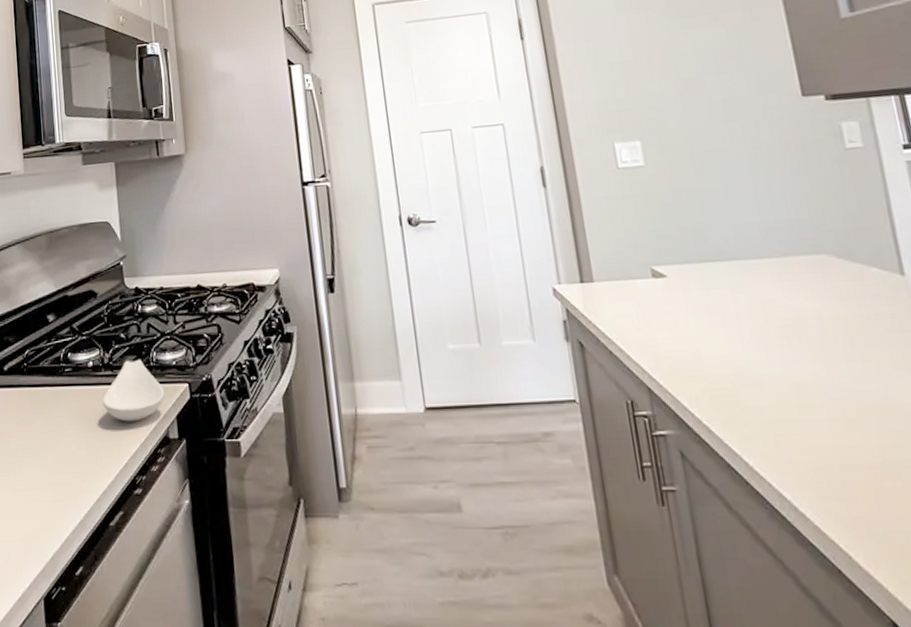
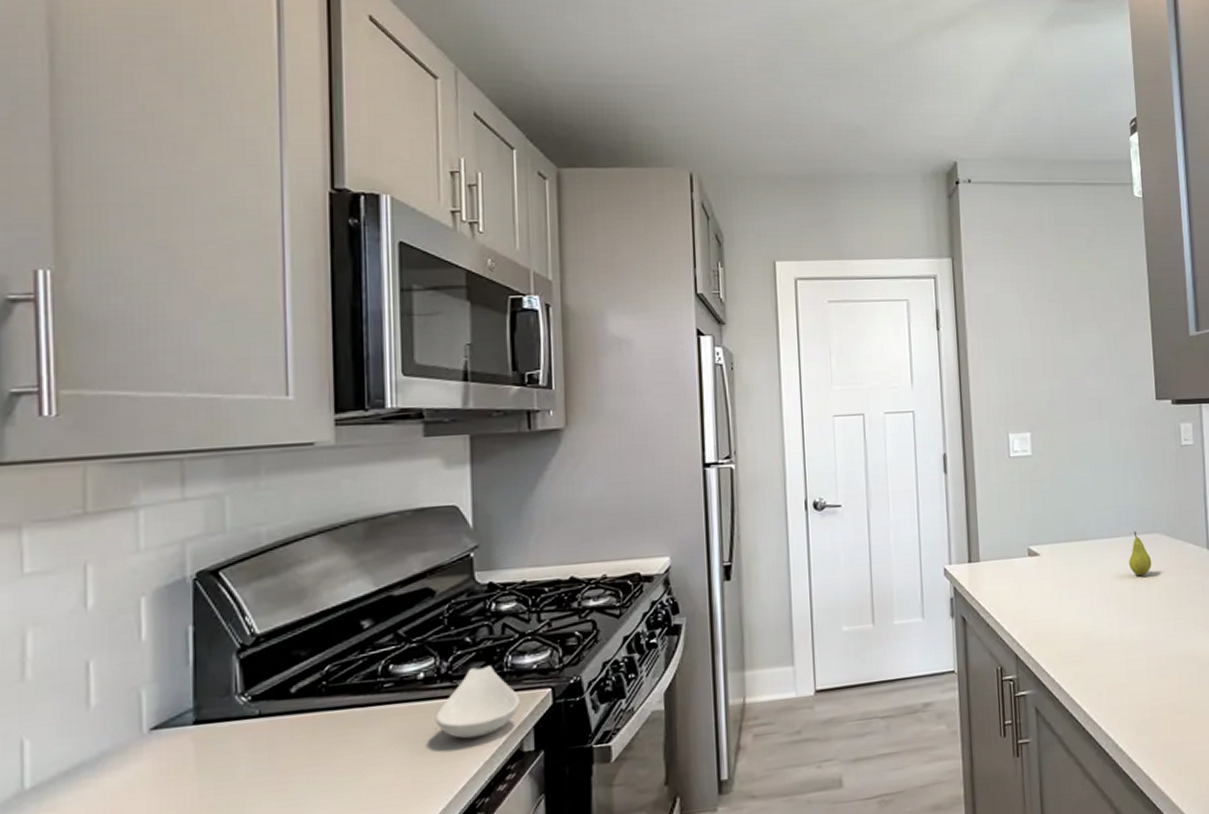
fruit: none [787,252,821,306] -> present [1129,532,1152,576]

